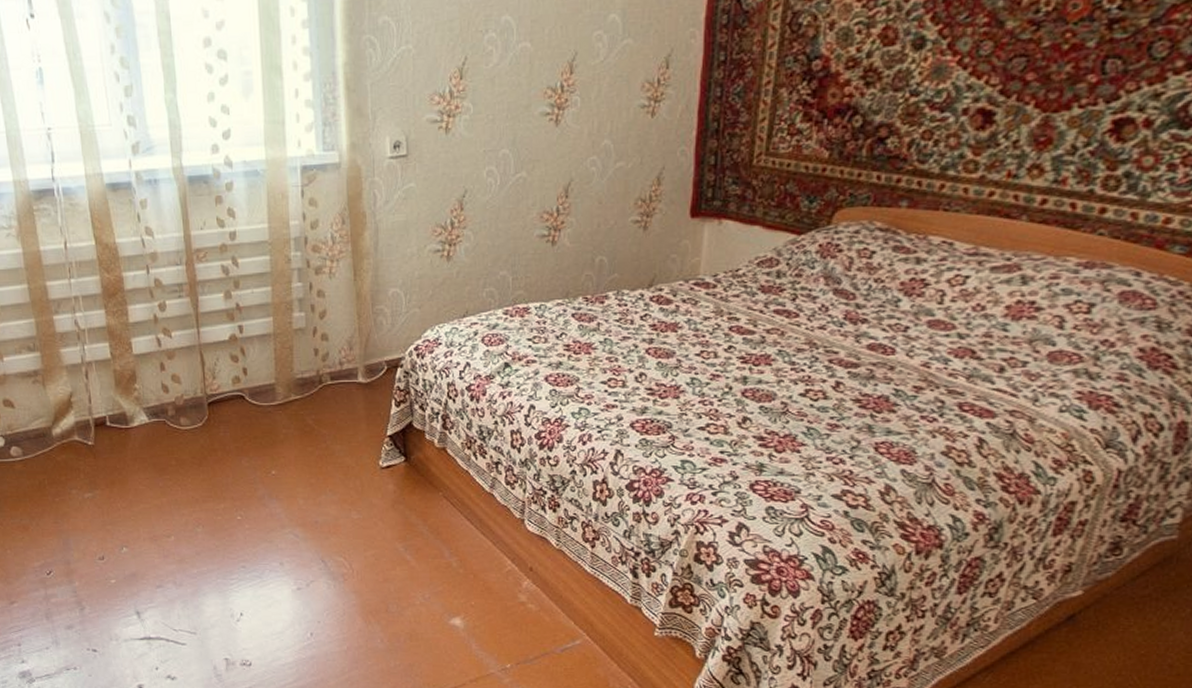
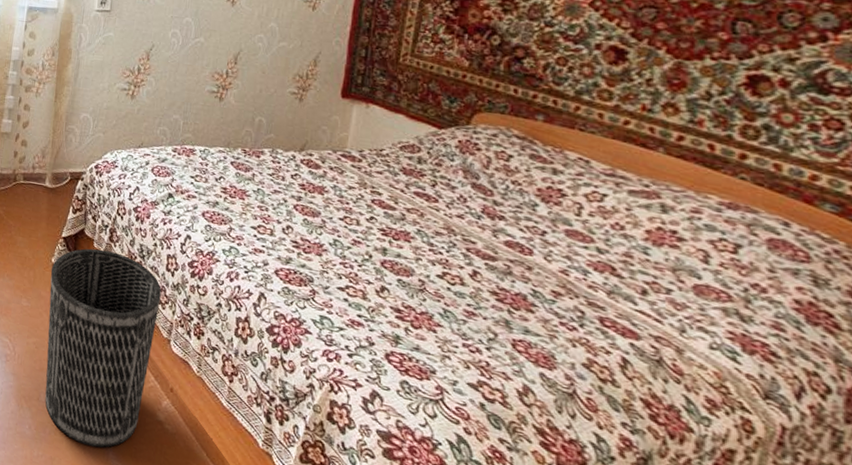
wastebasket: none [379,440,509,643] -> present [45,248,162,448]

